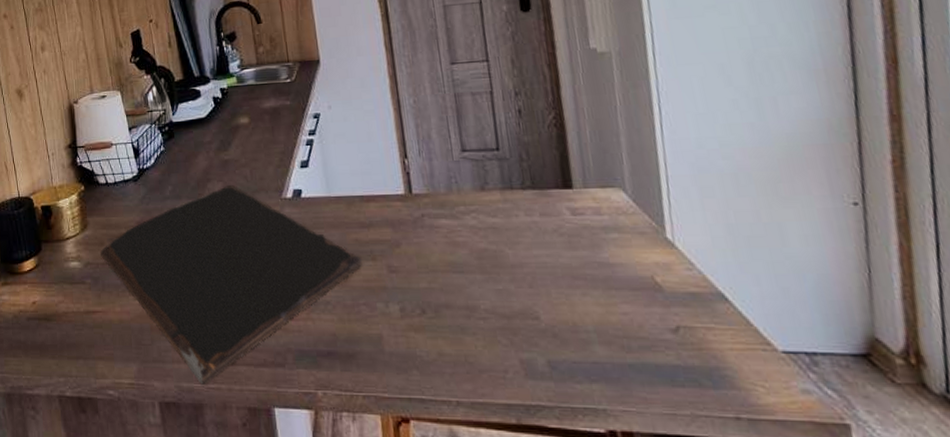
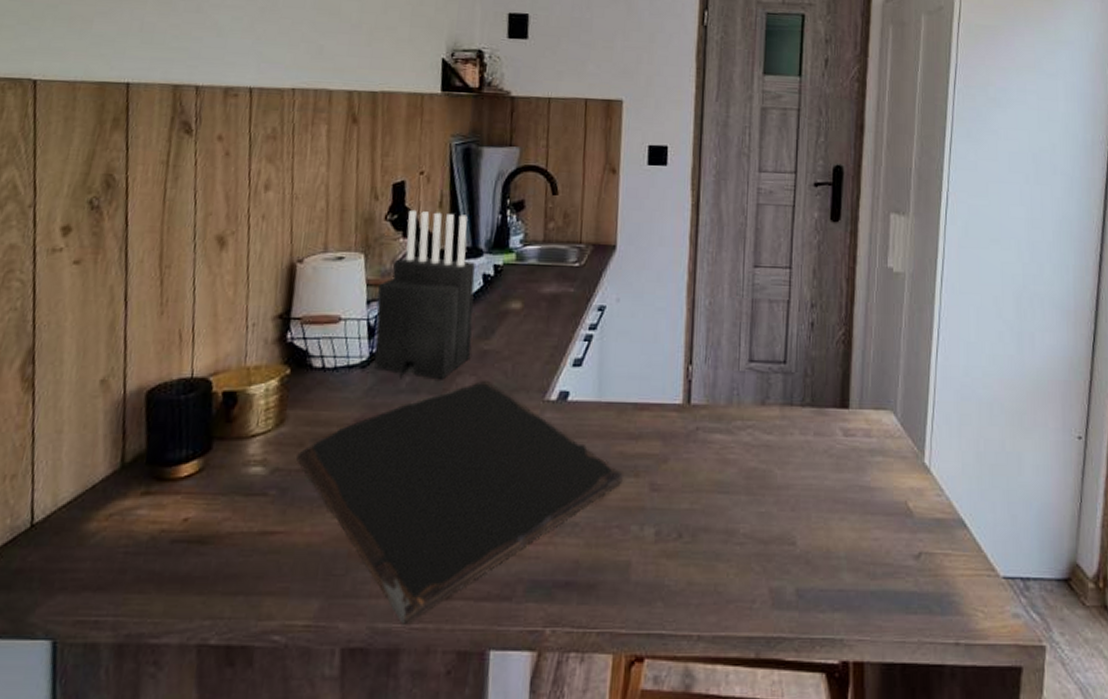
knife block: none [135,50,216,188] -> present [374,209,475,380]

